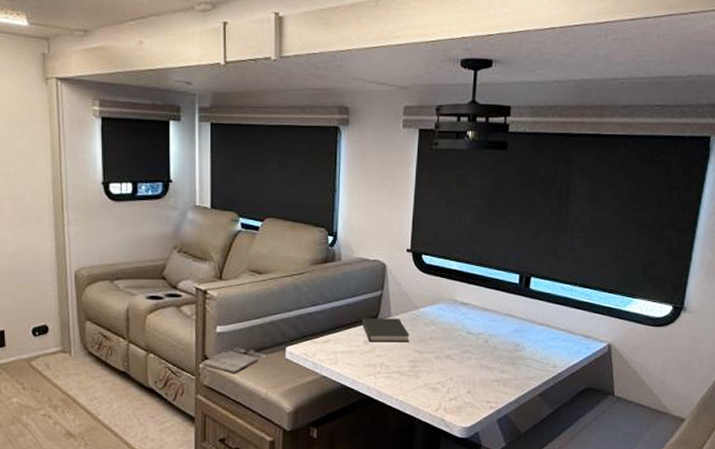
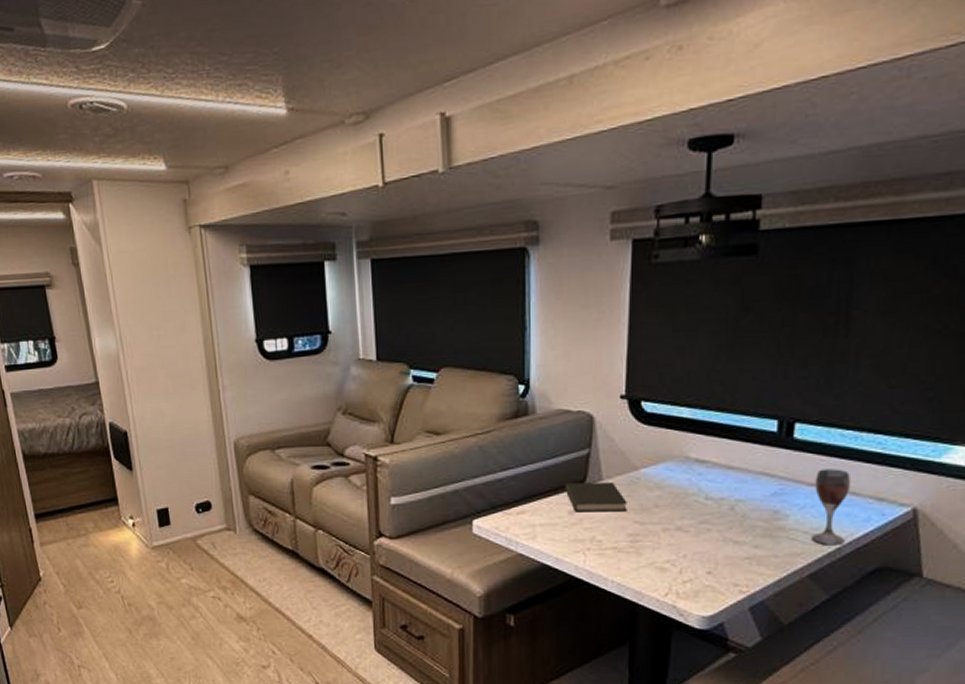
magazine: present [202,347,267,374] -> none [376,521,451,552]
cup: none [541,313,568,371] -> present [811,469,852,546]

